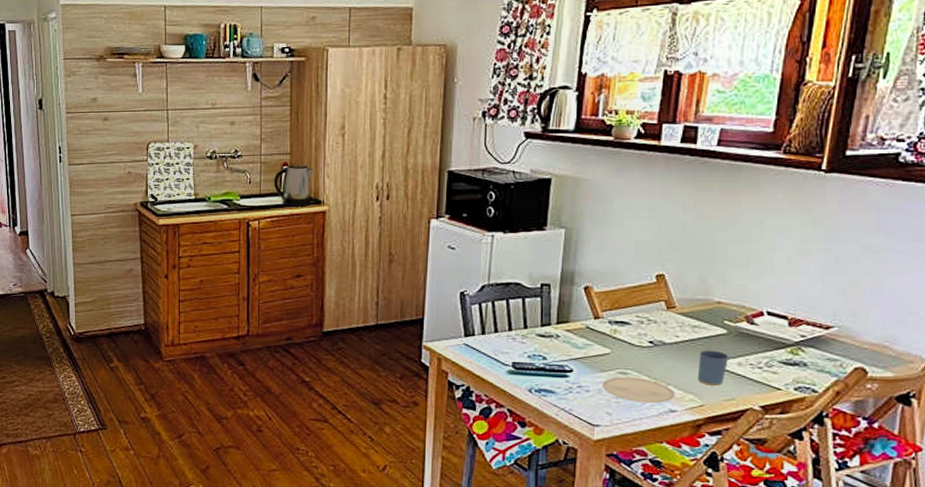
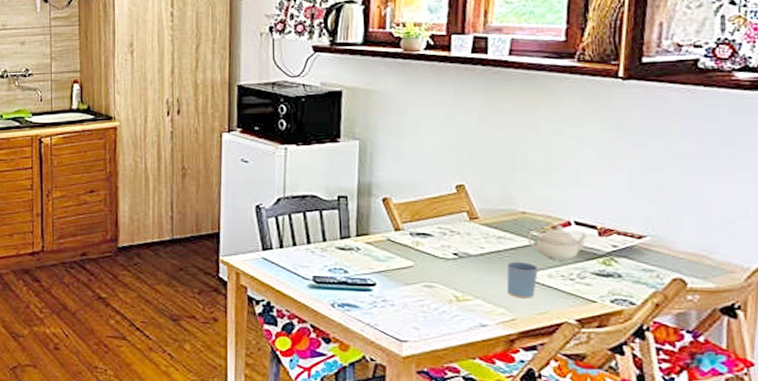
kettle: present [273,164,314,207] -> none [64,81,104,123]
plate: present [602,377,675,404] -> none [407,290,484,318]
teapot: none [721,315,779,350] -> present [527,225,588,261]

